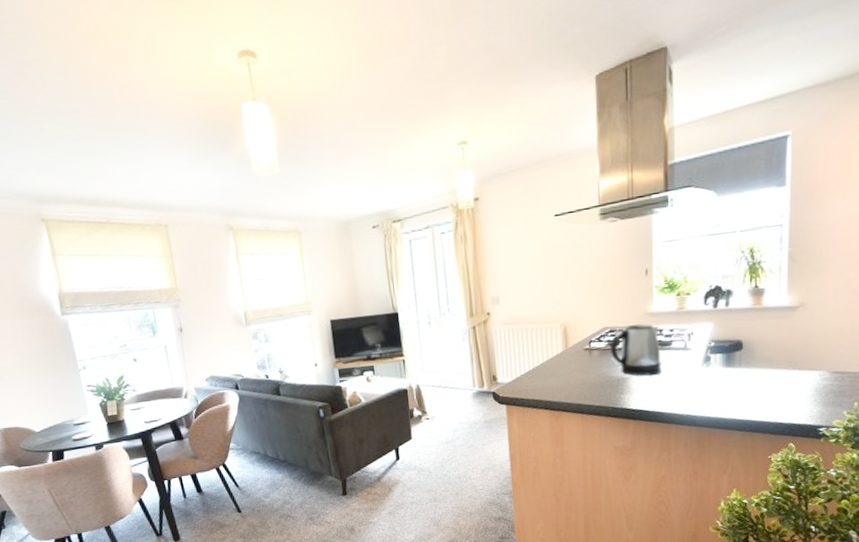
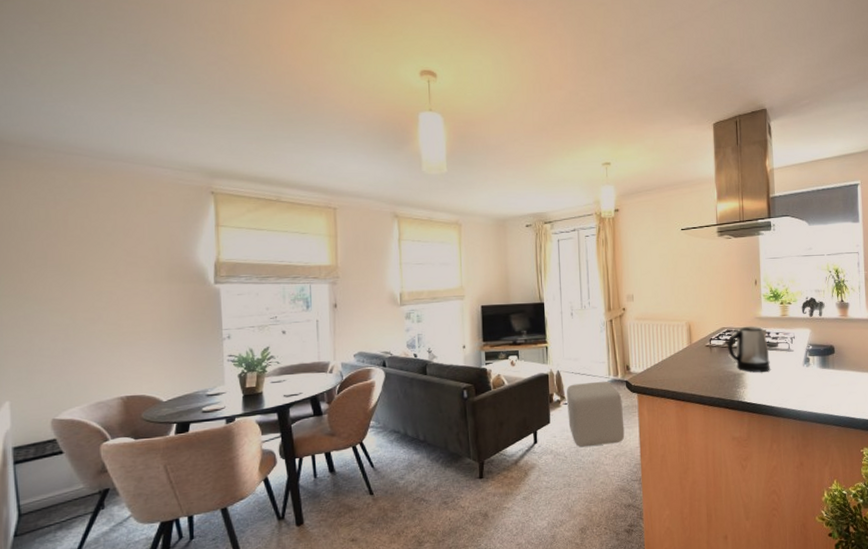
pouf: none [428,393,493,462] -> present [567,381,625,447]

